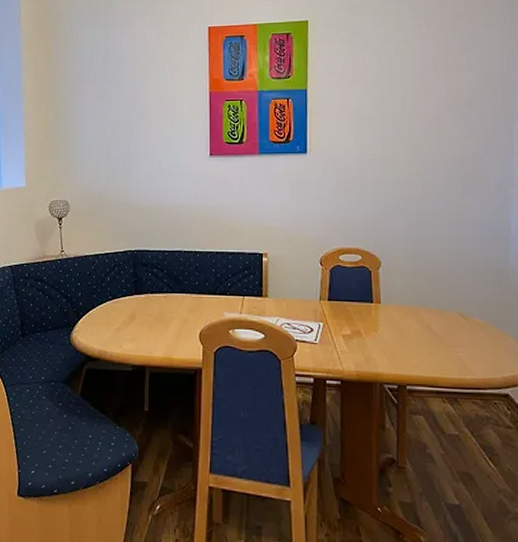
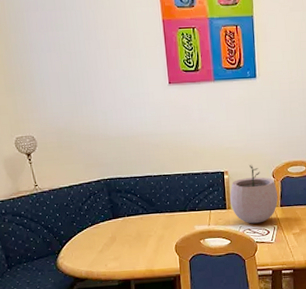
plant pot: none [268,248,325,318] -> present [230,165,278,224]

